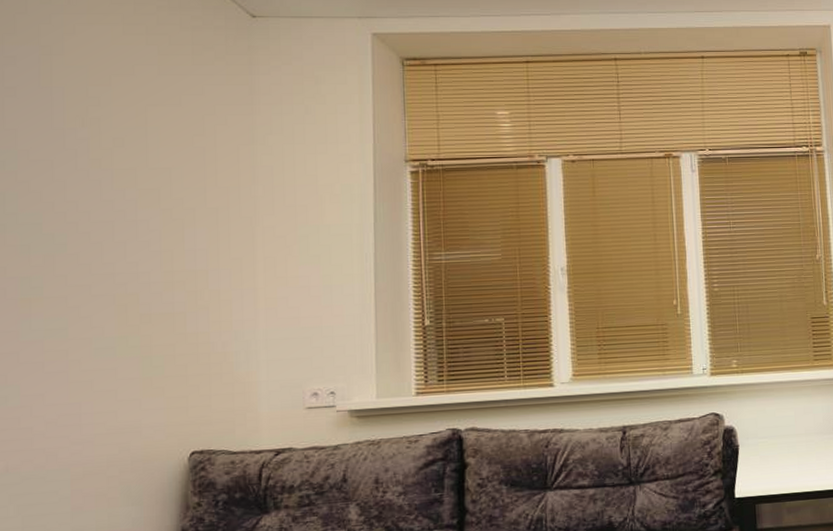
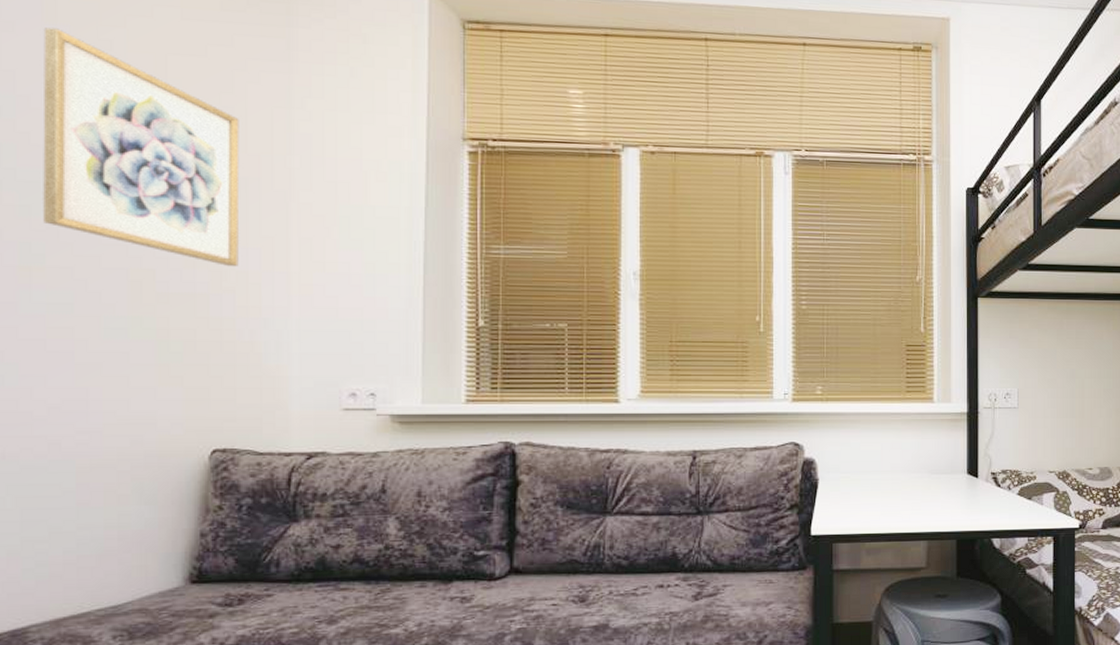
wall art: none [40,90,212,286] -> present [43,28,240,266]

